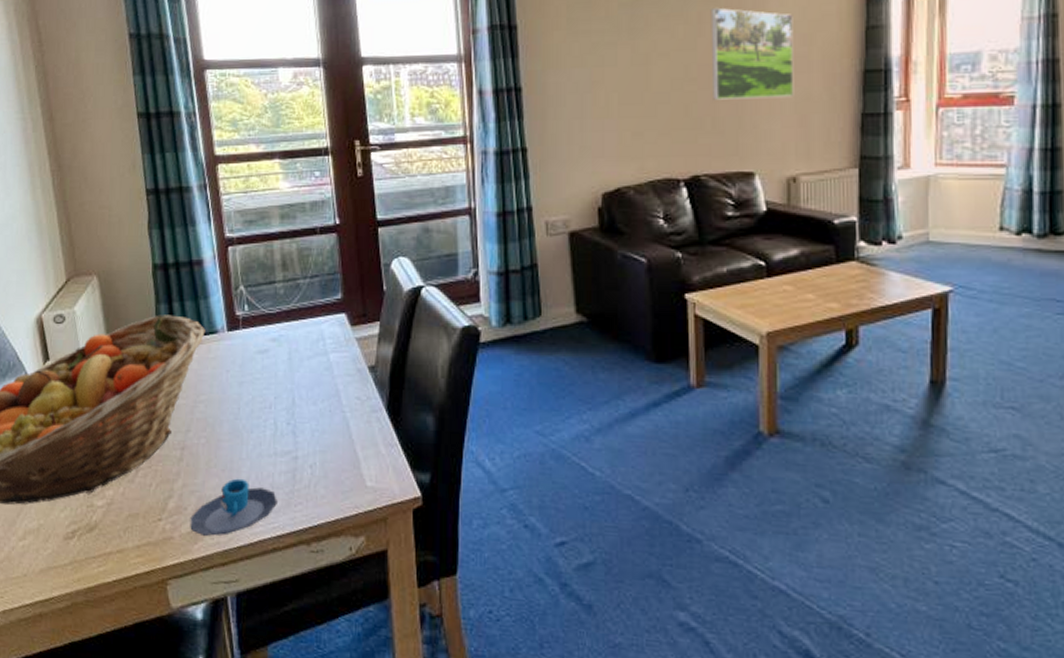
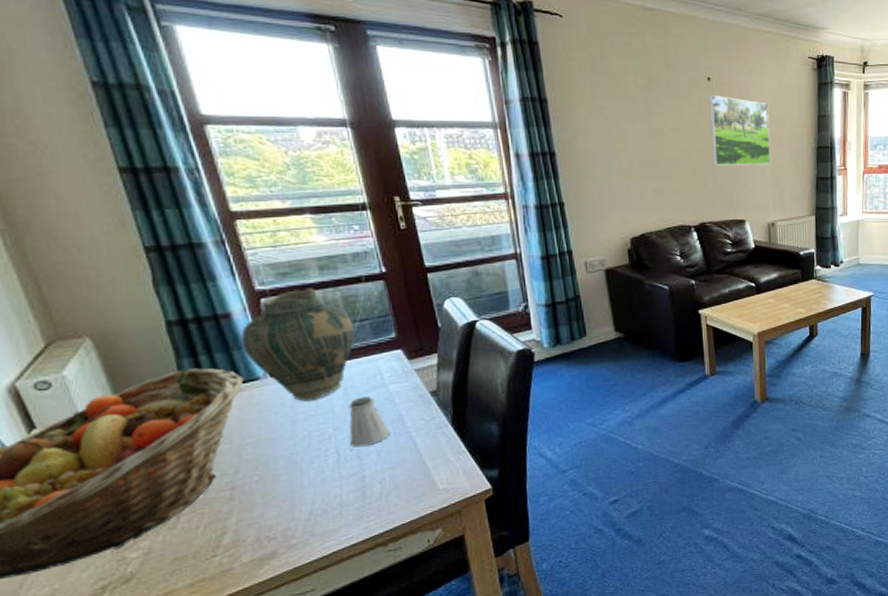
mug: present [190,478,277,536] -> none [251,504,348,560]
vase: none [208,237,305,362] -> present [241,288,356,401]
saltshaker: none [288,363,325,422] -> present [348,396,390,448]

